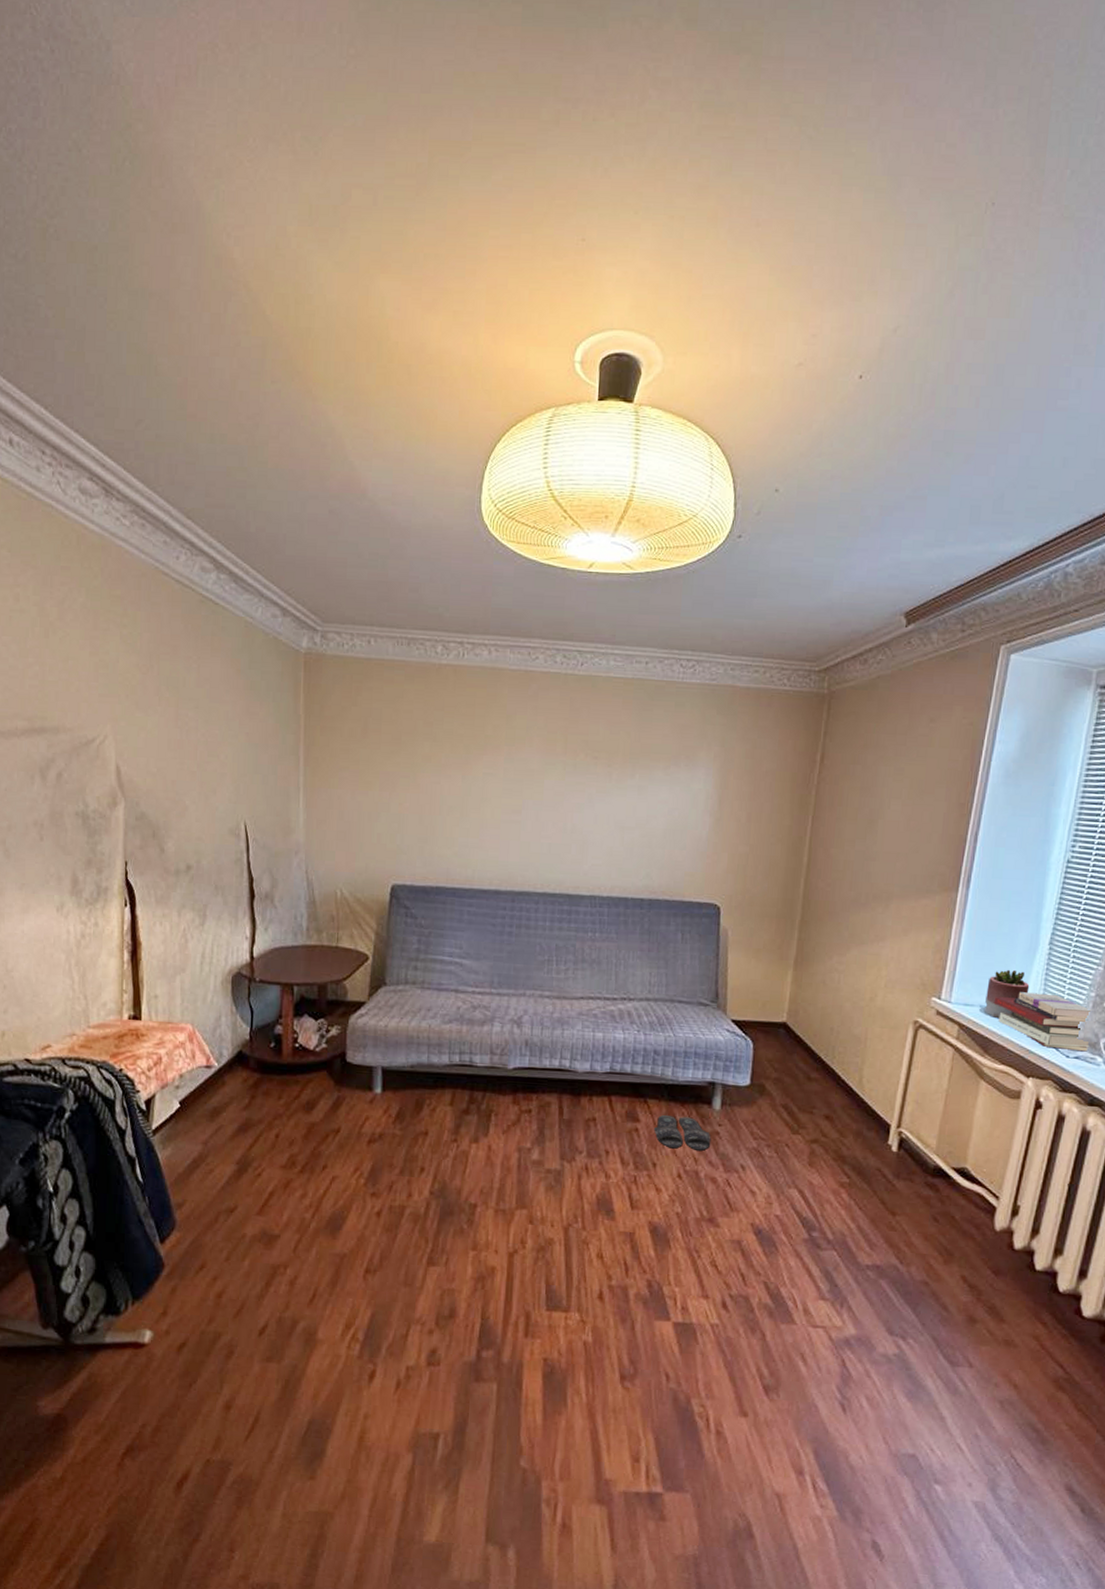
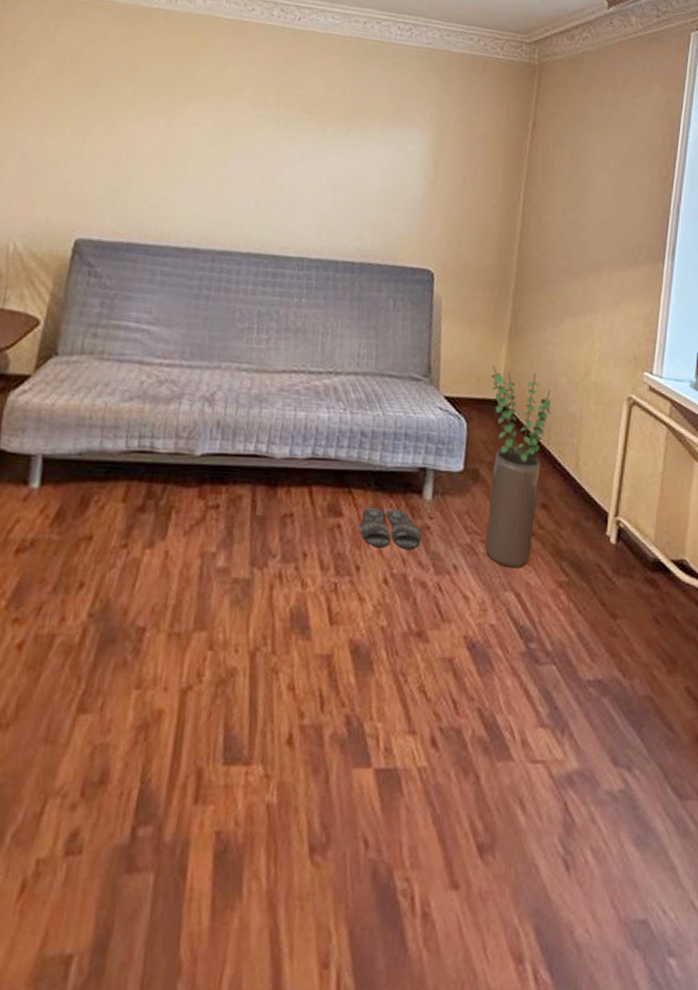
vase: none [770,992,836,1170] -> present [484,366,552,569]

